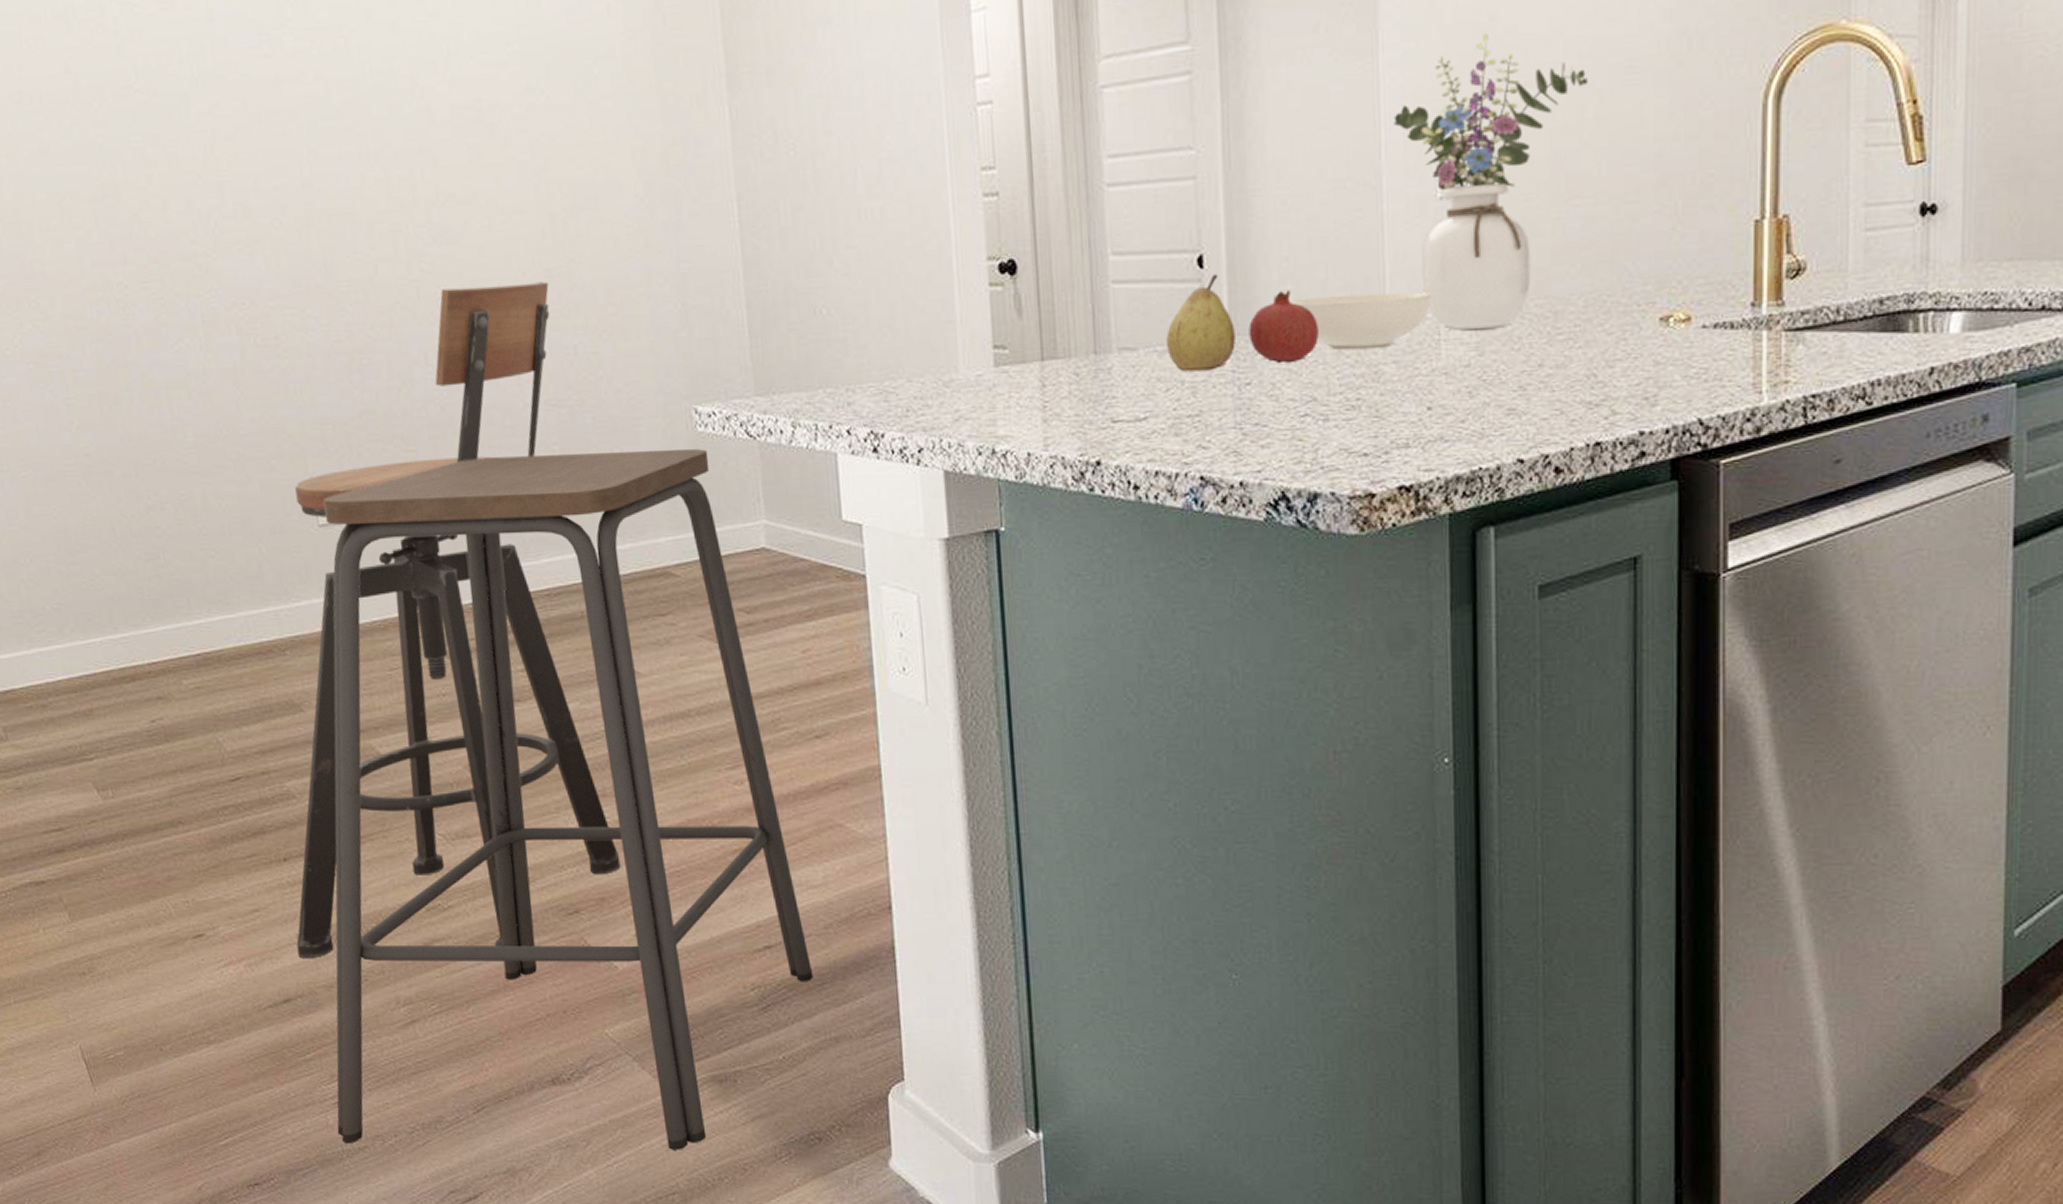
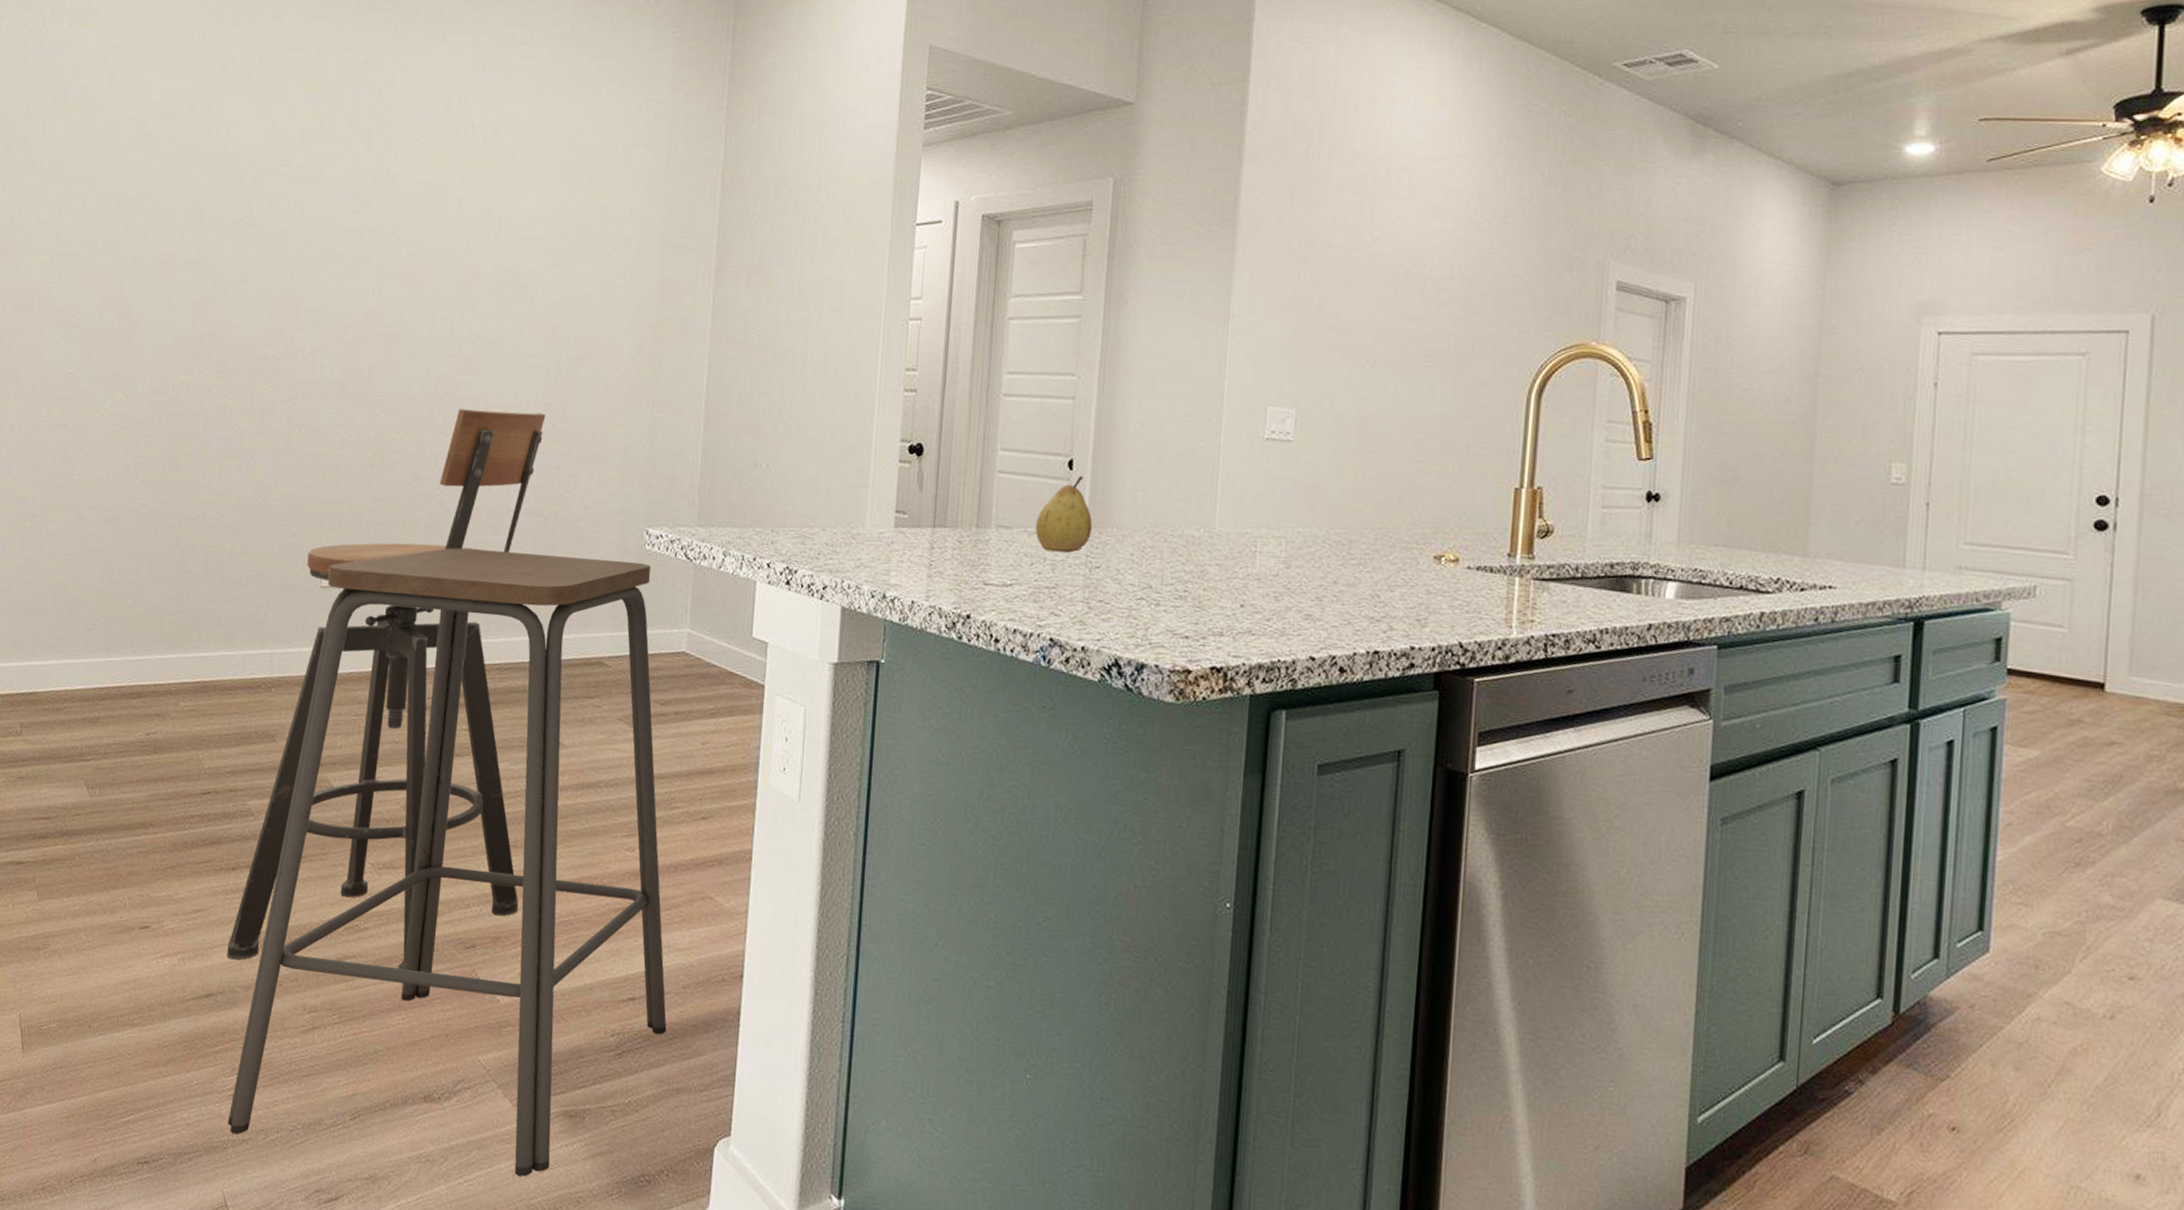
fruit: present [1248,290,1319,364] -> none [1102,496,1160,555]
bowl: present [1289,292,1432,351] -> none [1138,504,1253,553]
bouquet: present [1393,32,1588,332] -> none [1236,316,1391,550]

